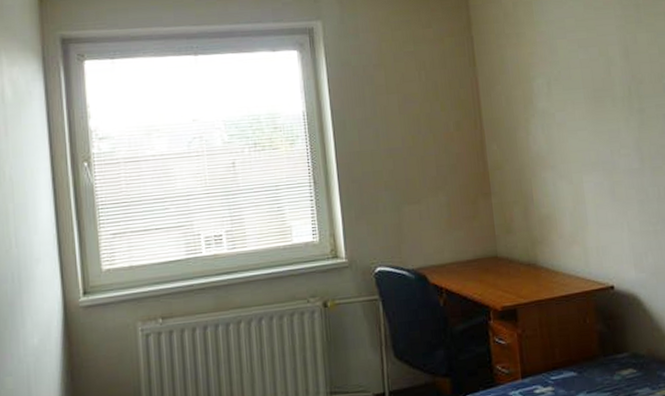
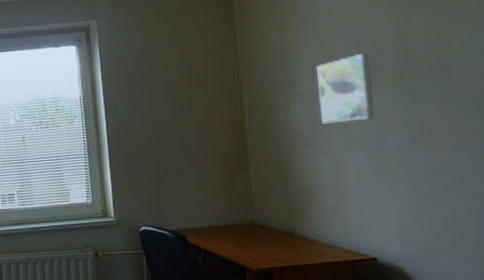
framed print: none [553,70,608,145] -> present [316,53,375,124]

